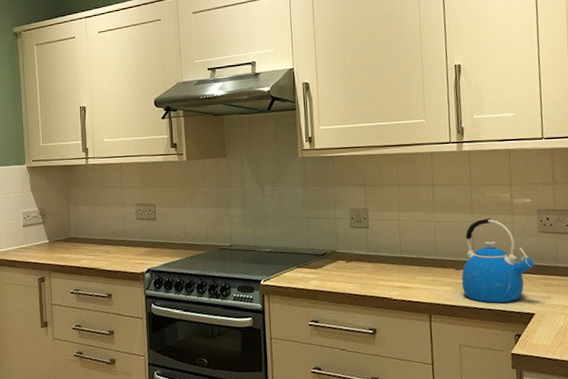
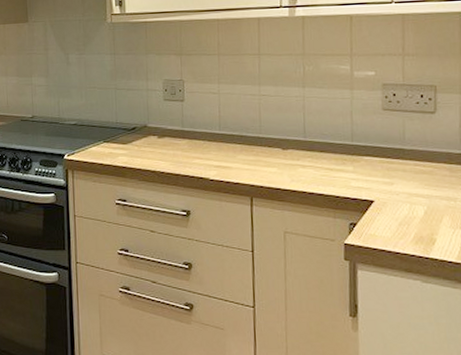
kettle: present [461,218,535,303] -> none [289,92,376,187]

